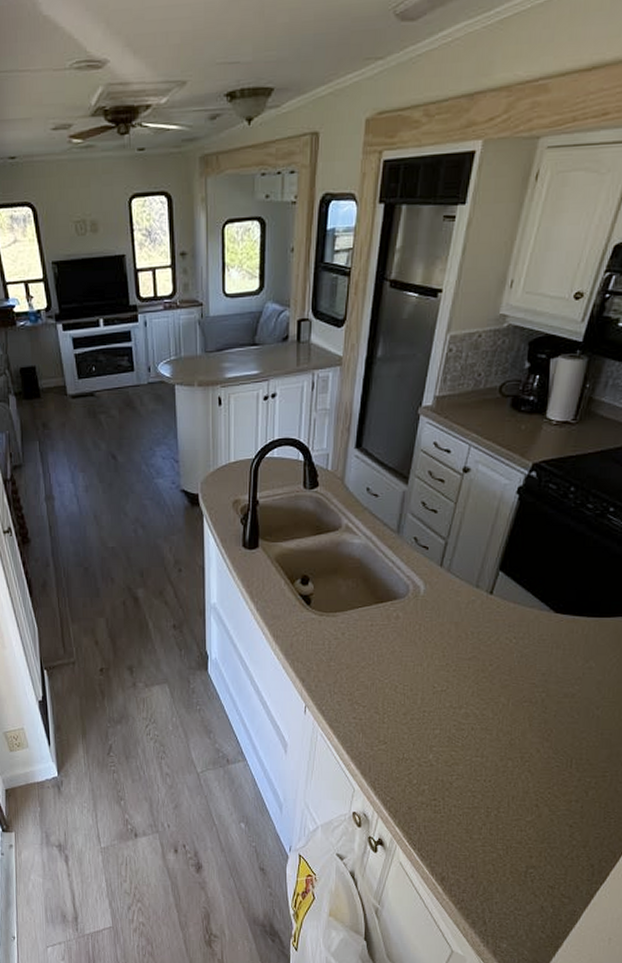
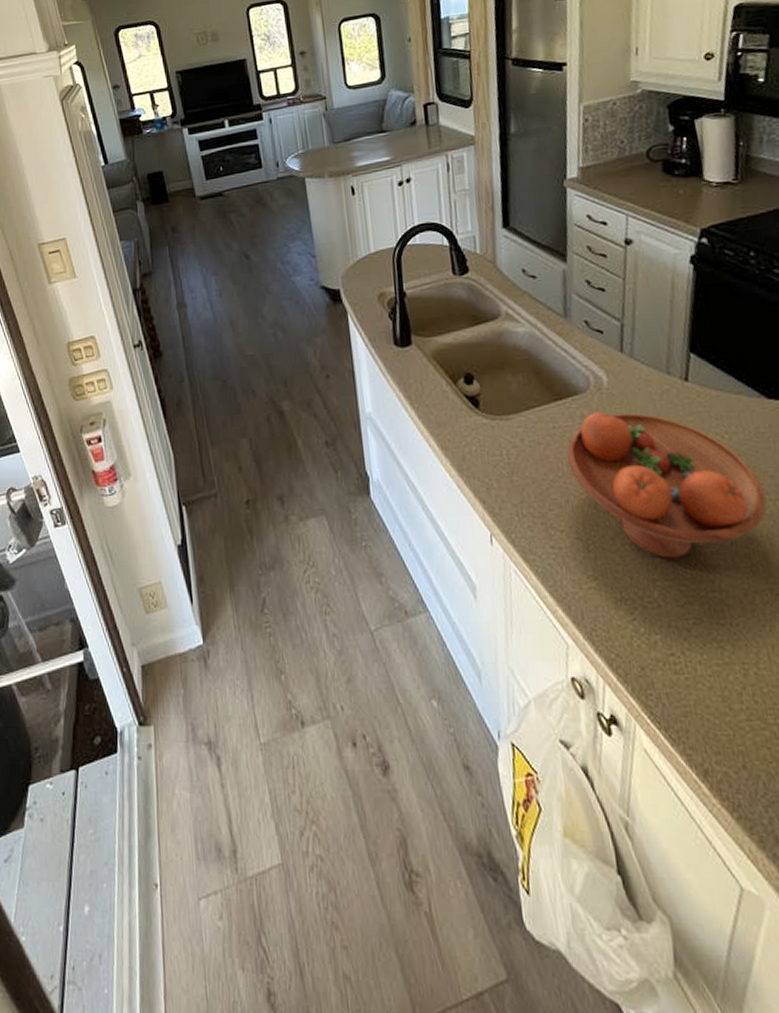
fruit bowl: none [379,615,535,731] -> present [567,412,767,559]

